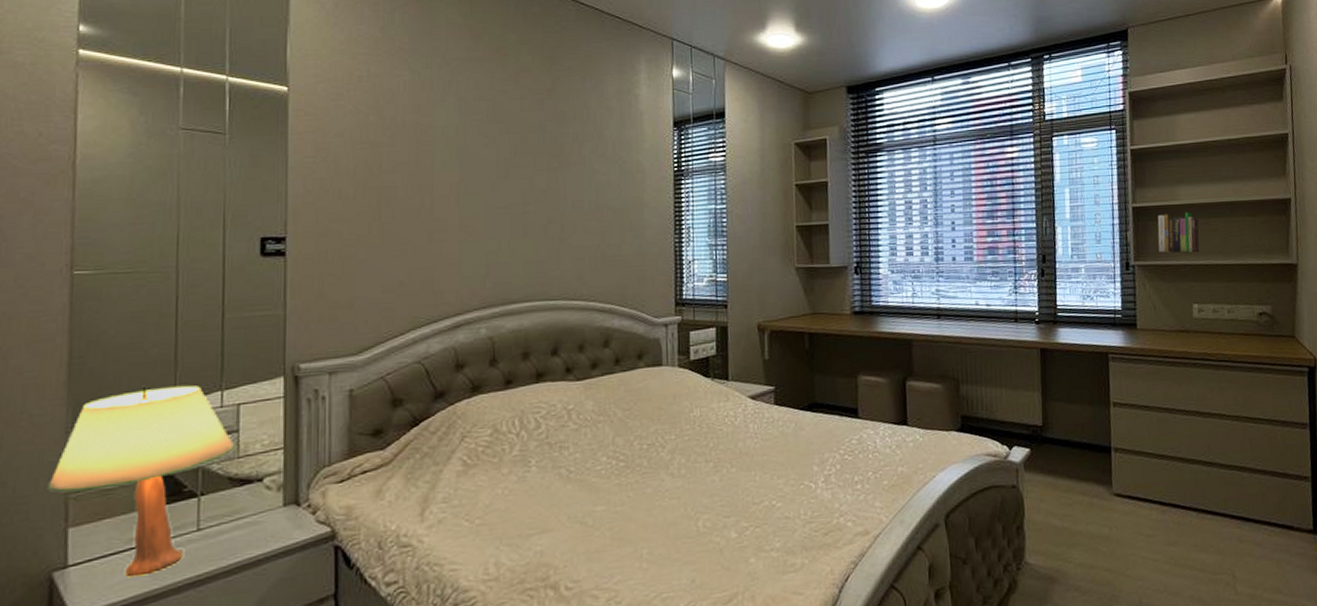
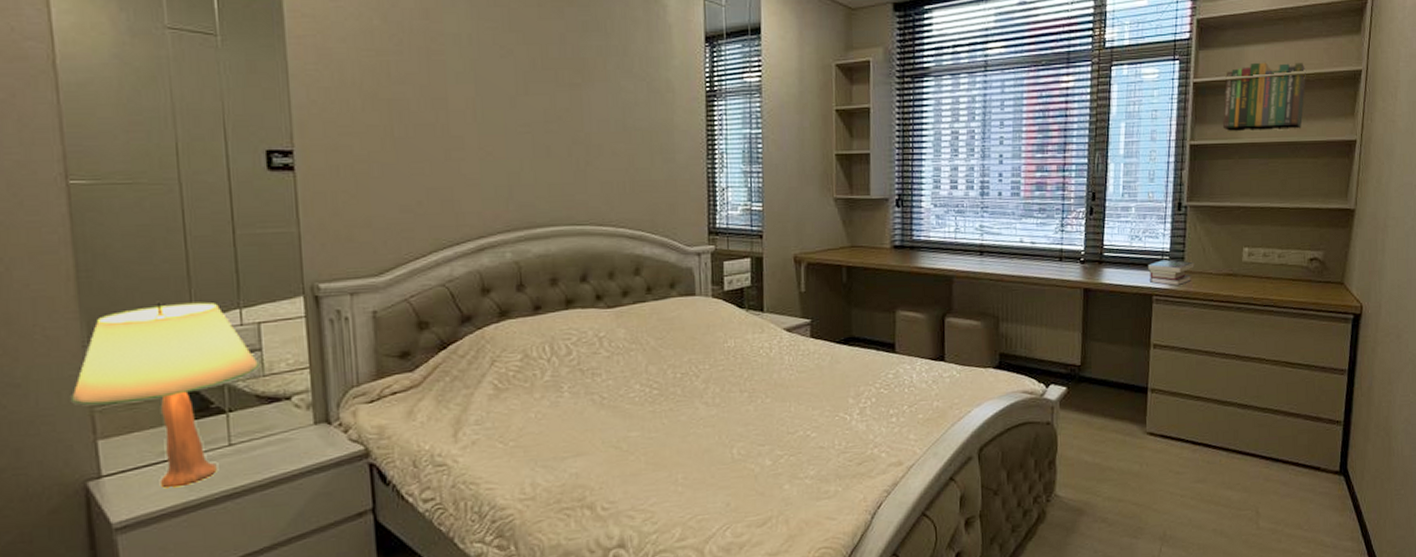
books: none [1100,318,1147,344] -> present [1147,259,1194,287]
books: present [1157,211,1200,253] -> none [1213,151,1258,194]
books: none [1160,129,1237,194] -> present [1222,62,1306,132]

